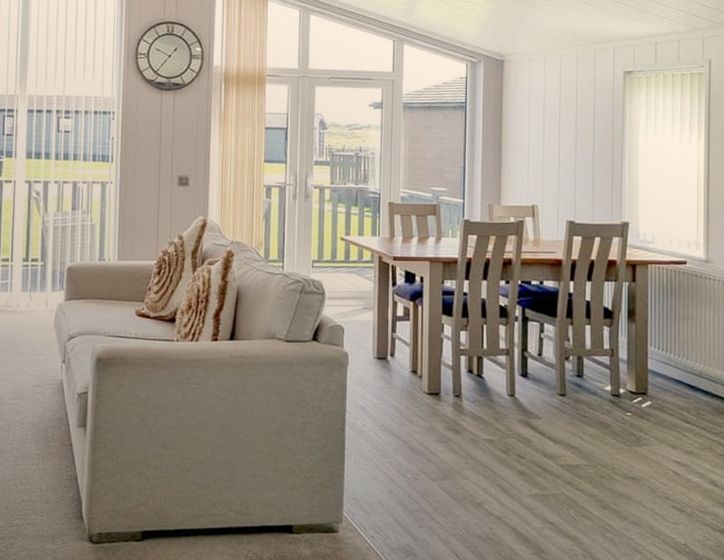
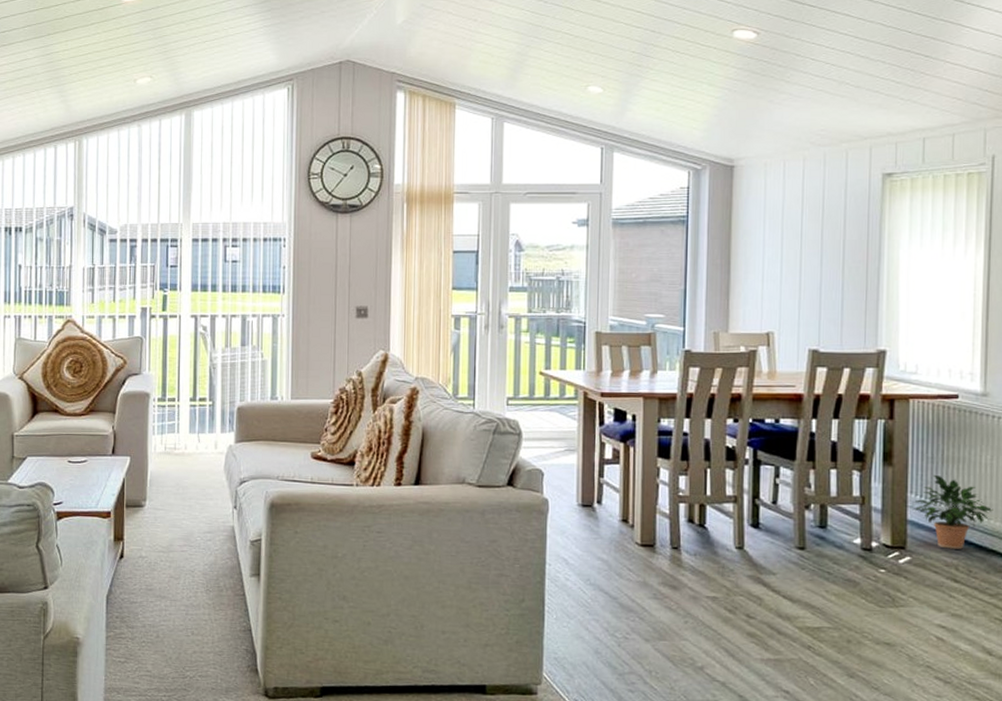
potted plant: none [652,330,716,394] -> present [912,474,993,549]

